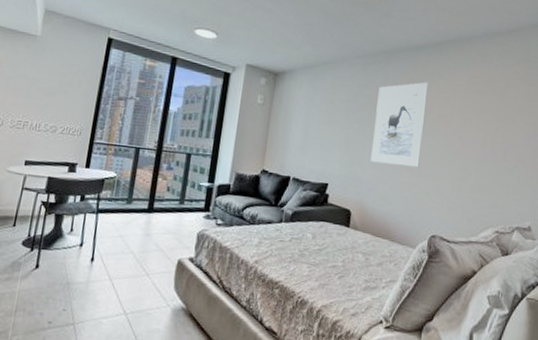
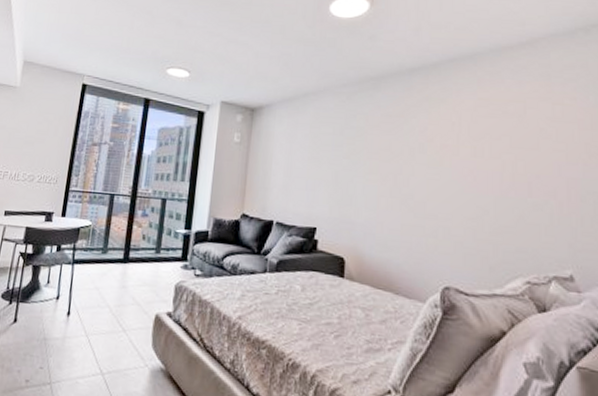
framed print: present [370,82,428,168] -> none [363,108,427,207]

